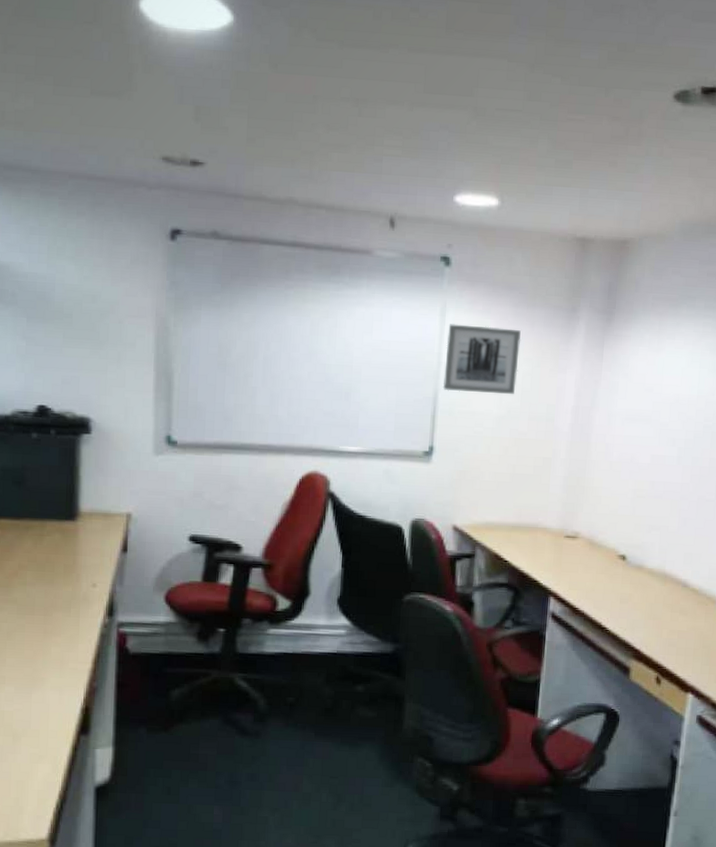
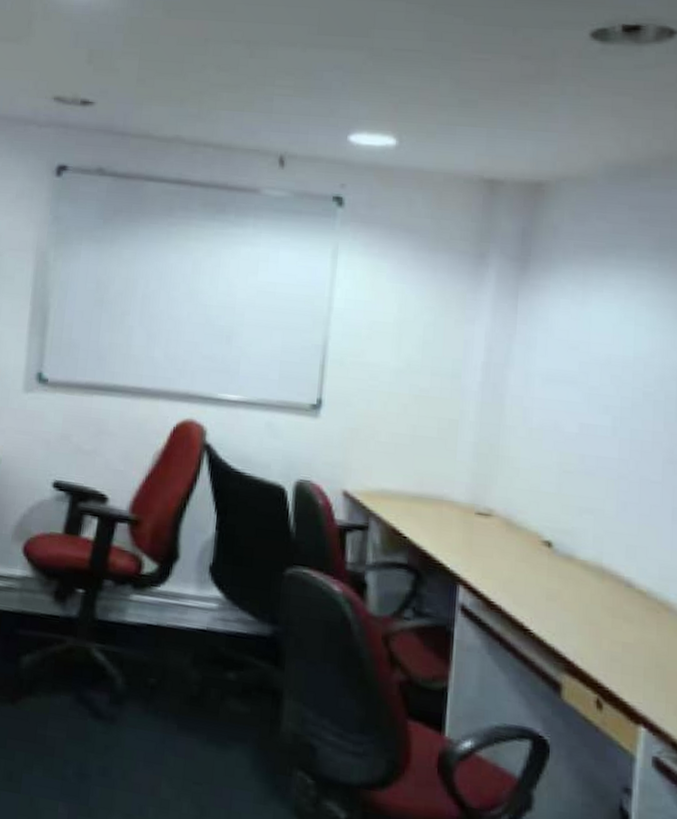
wall art: present [442,324,521,395] -> none [333,267,422,347]

